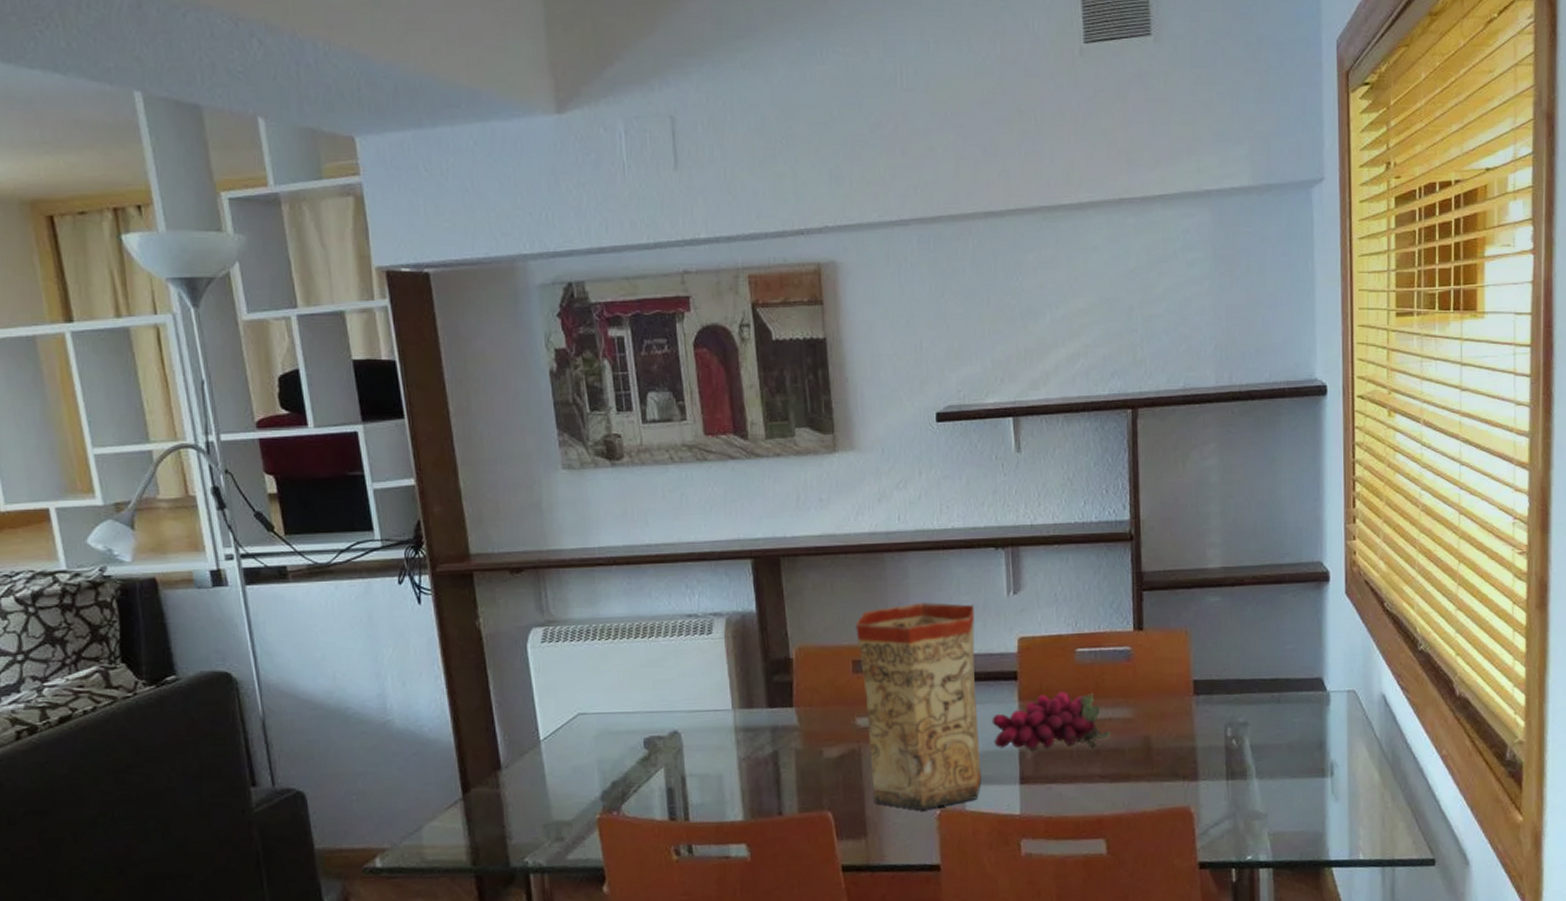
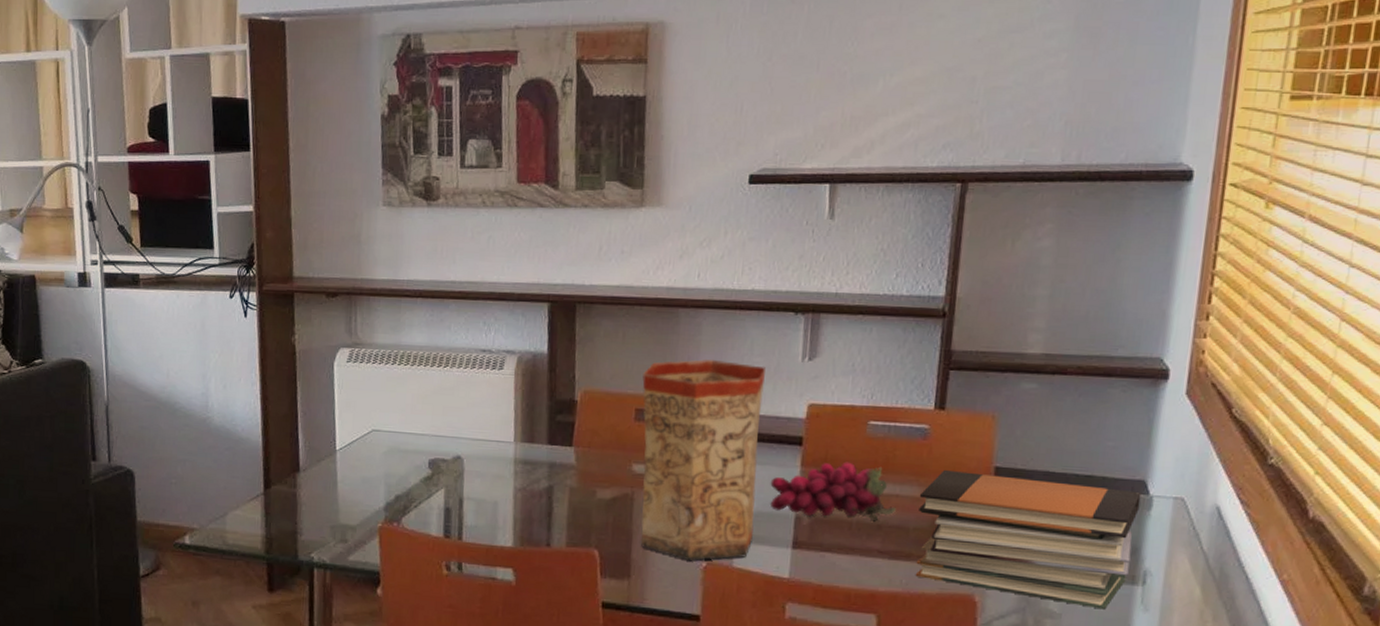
book stack: none [1130,688,1320,805] -> present [915,469,1141,610]

